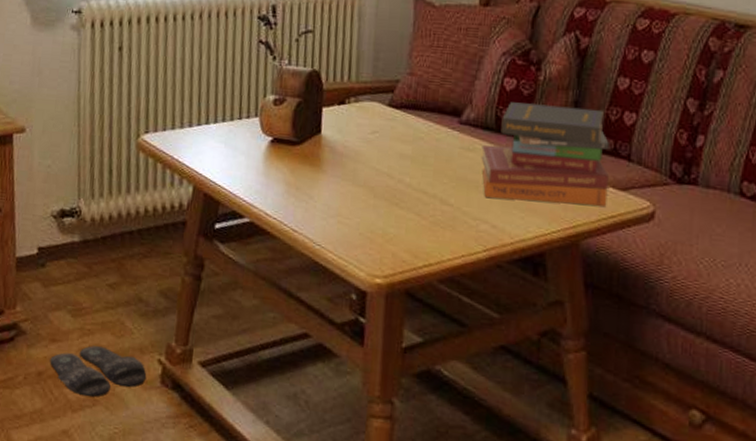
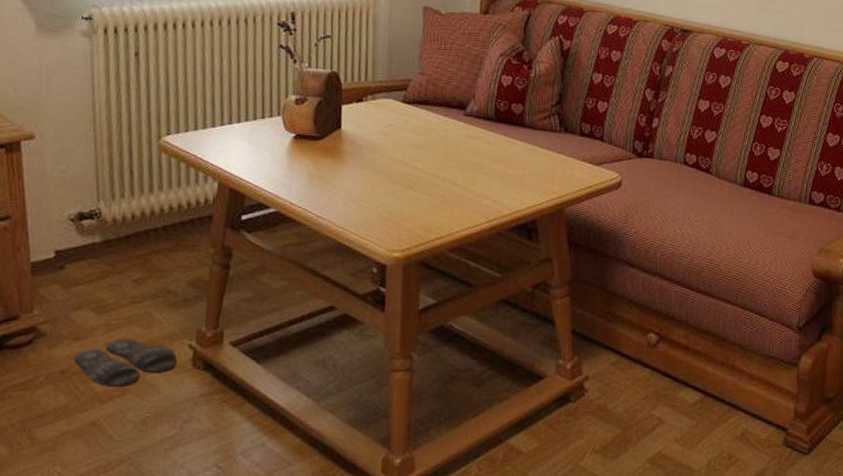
books: present [481,102,610,206] -> none [483,96,588,179]

